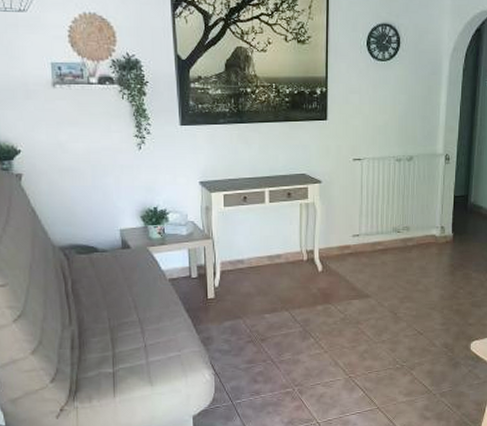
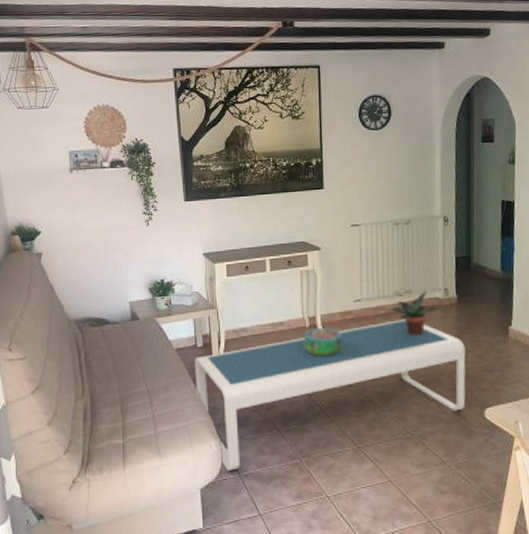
coffee table: none [188,255,457,399] -> present [194,318,466,471]
decorative bowl: none [301,261,339,290] -> present [304,327,342,357]
potted plant: none [386,229,438,271] -> present [389,292,442,336]

